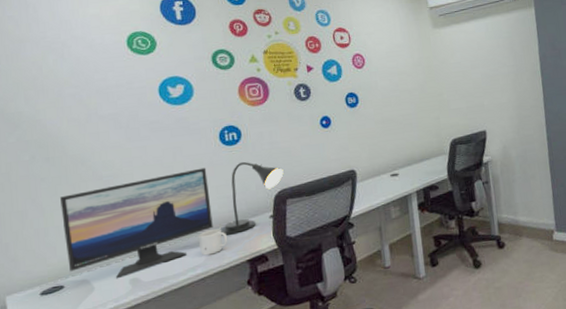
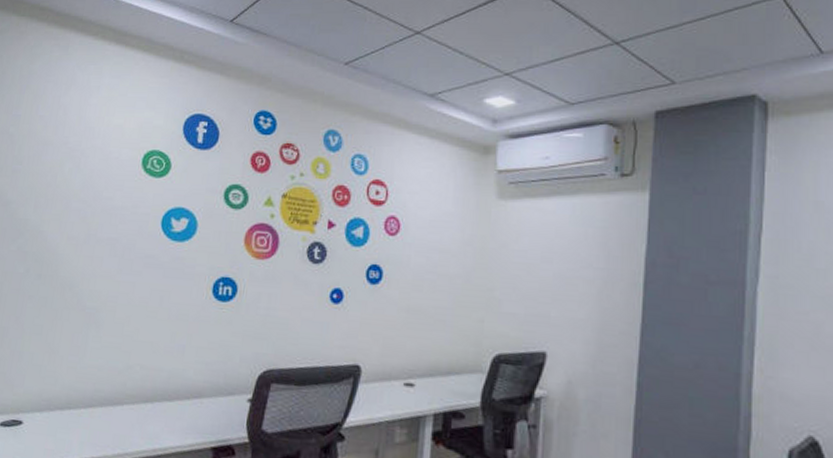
computer monitor: present [60,167,213,279] -> none [32,319,191,430]
mug: present [197,228,228,256] -> none [163,398,197,430]
desk lamp: present [220,161,284,235] -> none [190,324,275,411]

